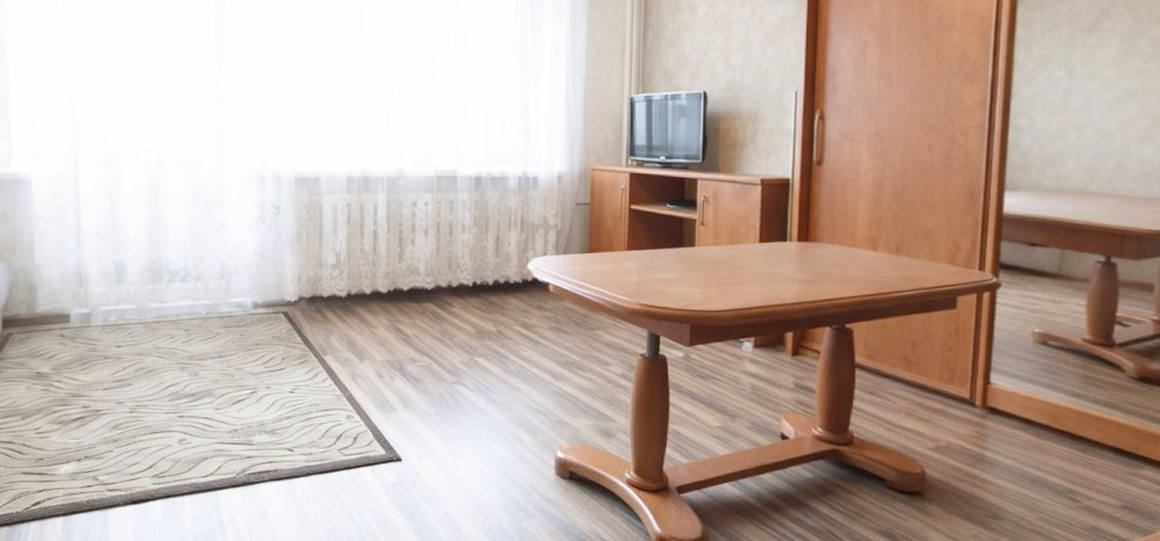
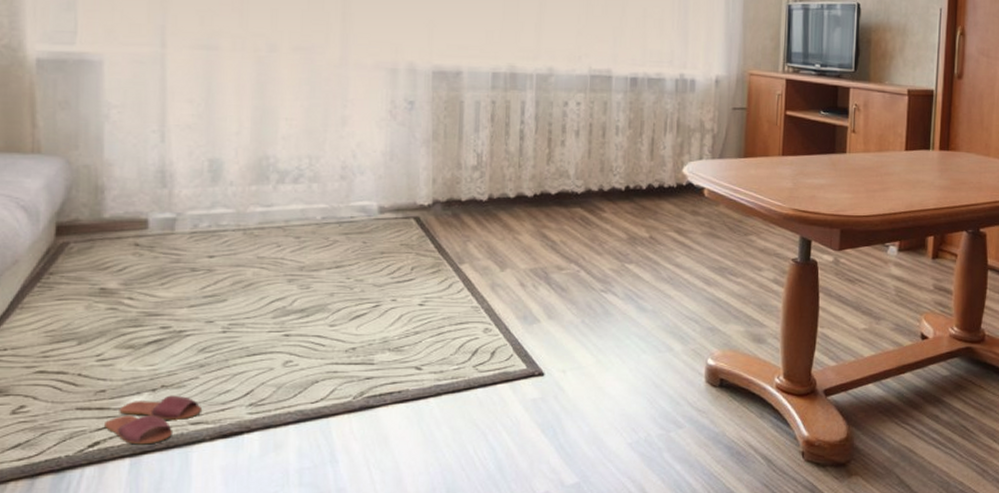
slippers: none [44,465,116,506] -> present [105,395,201,445]

